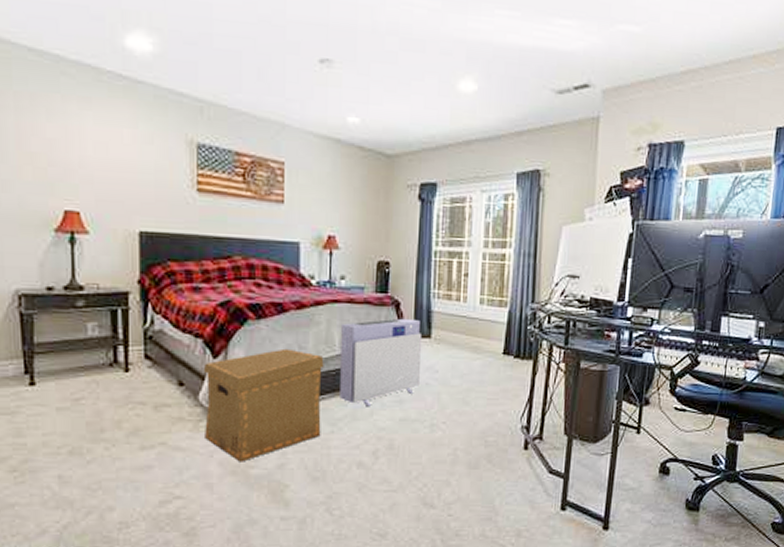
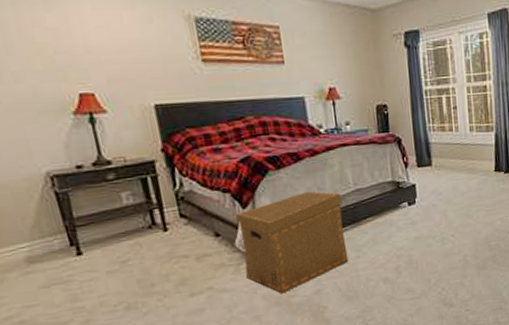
air purifier: present [340,318,421,406] -> none [353,151,428,231]

